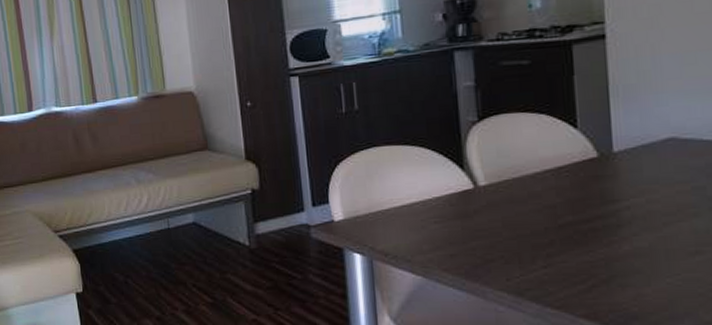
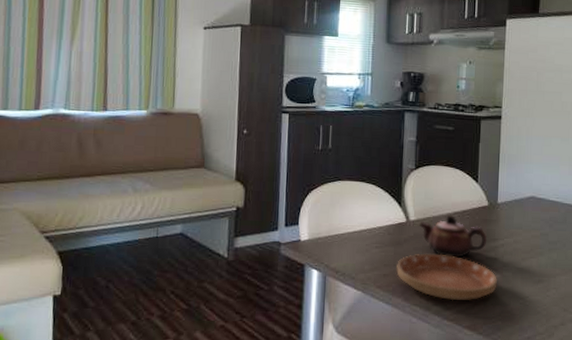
saucer: none [467,225,625,284] -> present [396,253,497,301]
teapot: none [494,175,602,228] -> present [419,215,487,258]

